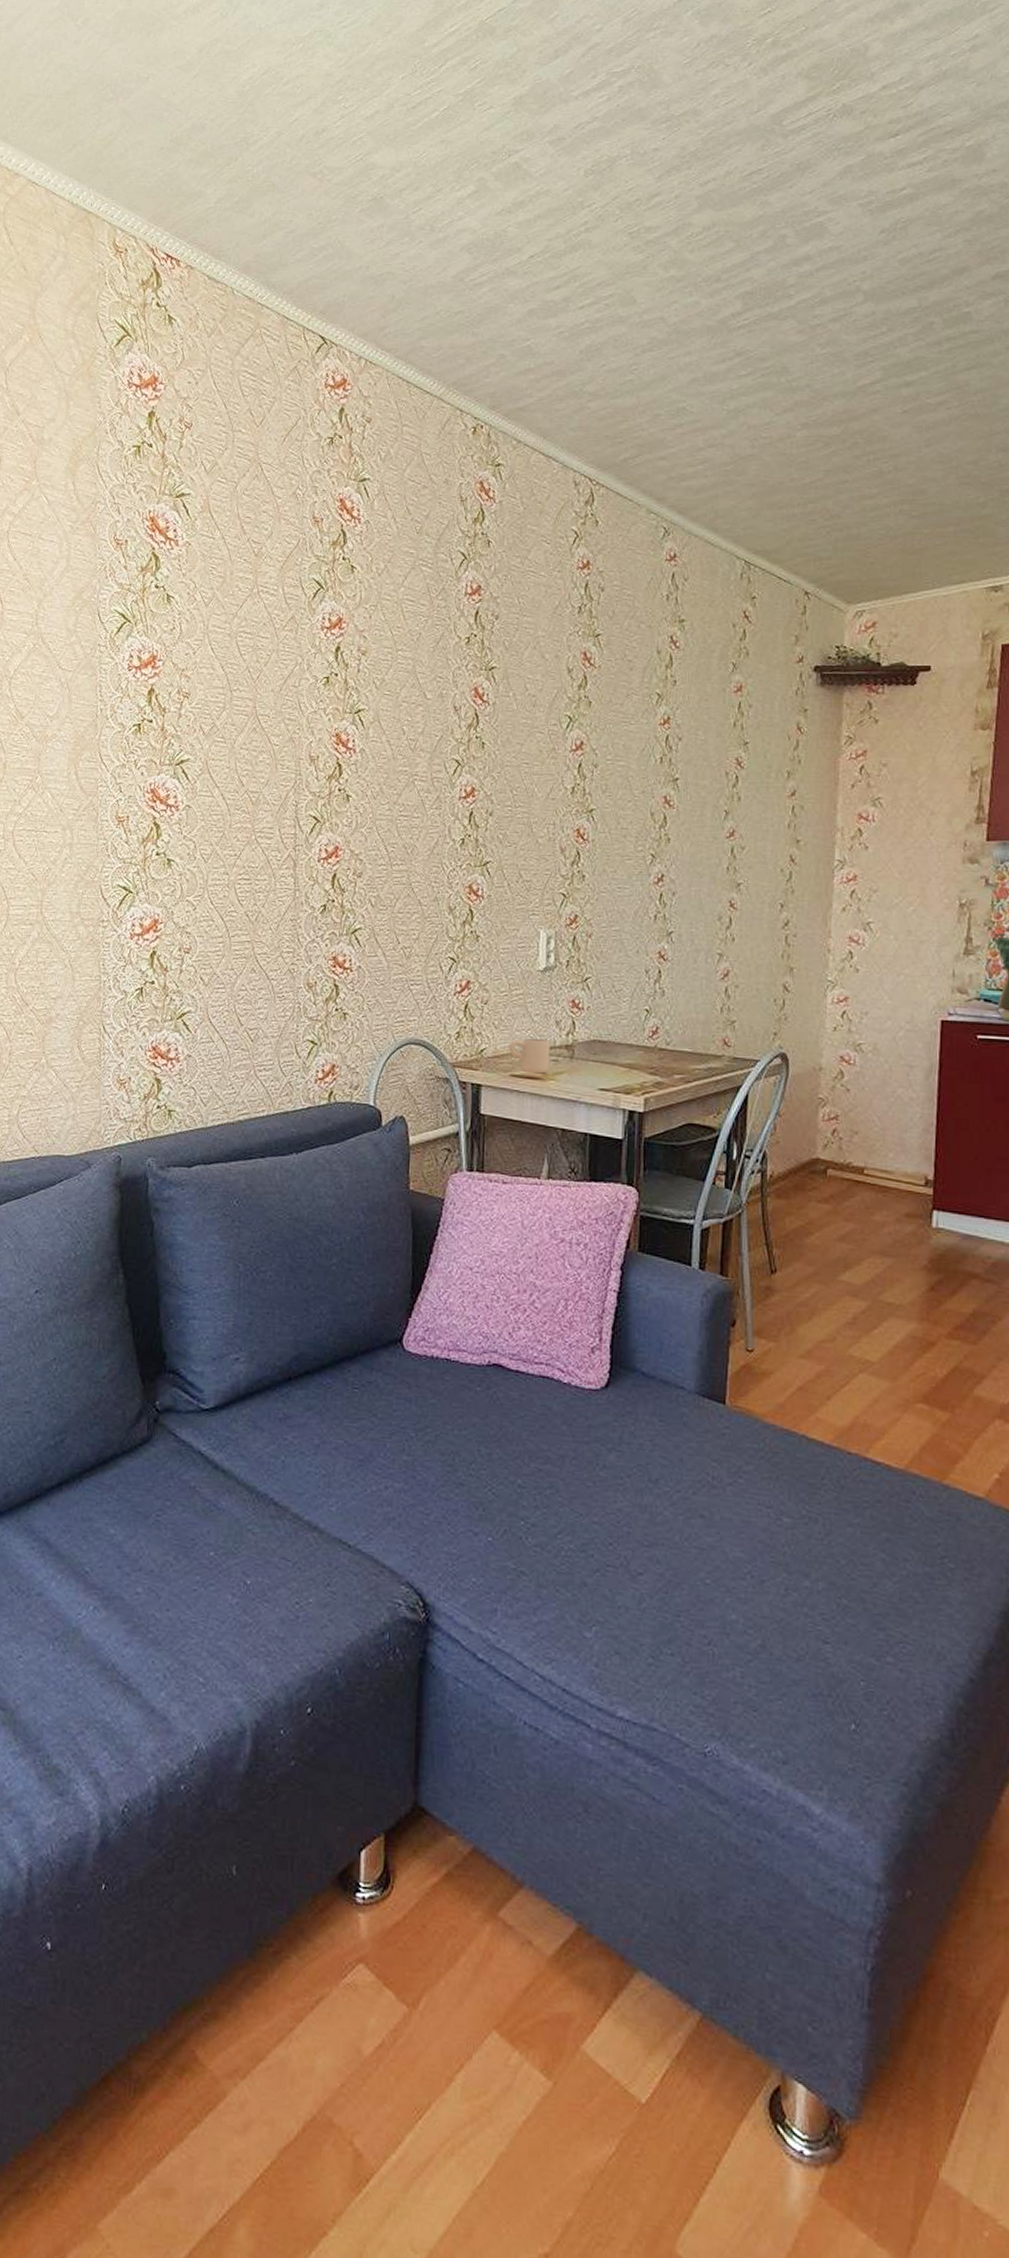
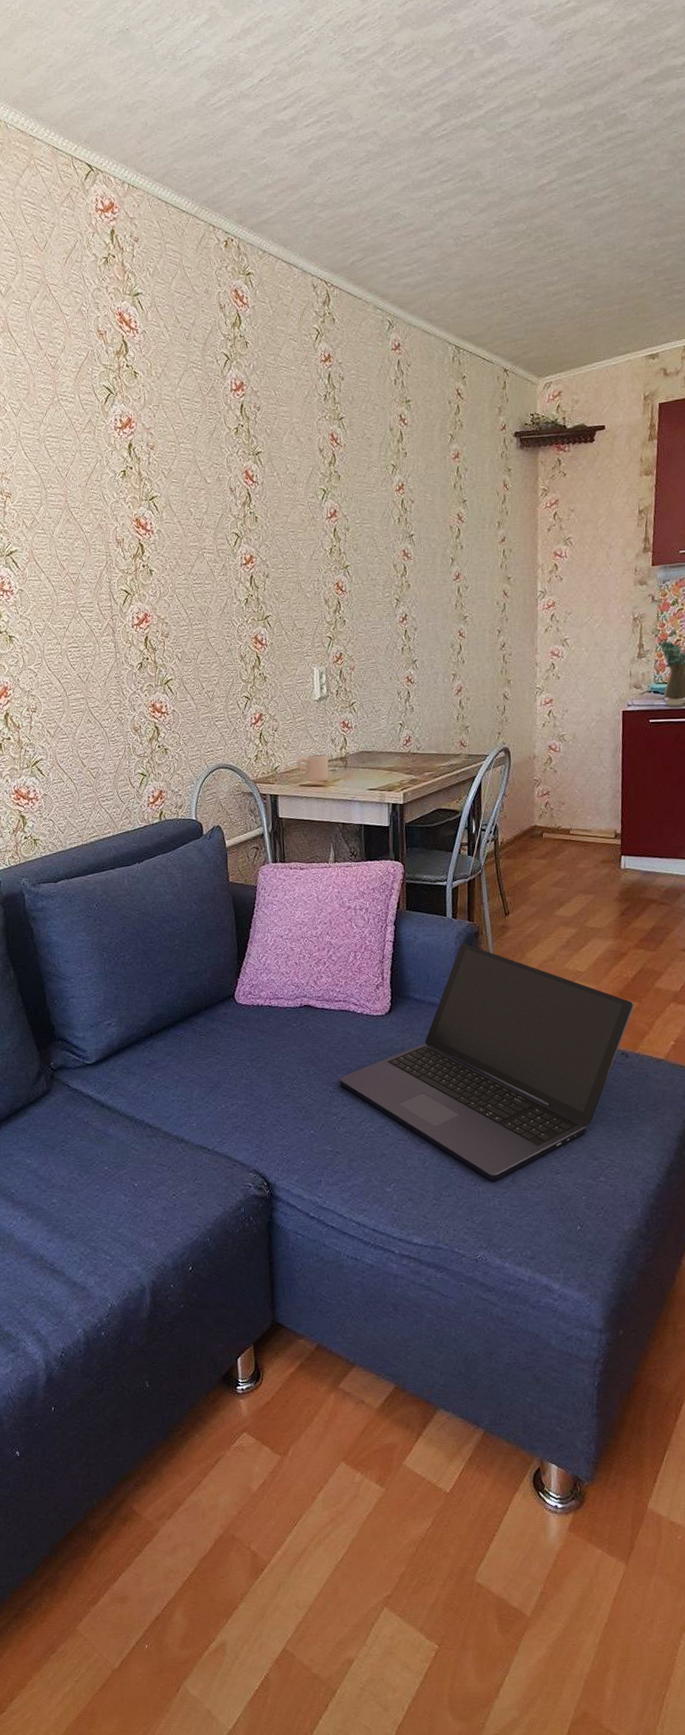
laptop: none [532,1304,944,1642] -> present [339,943,634,1181]

